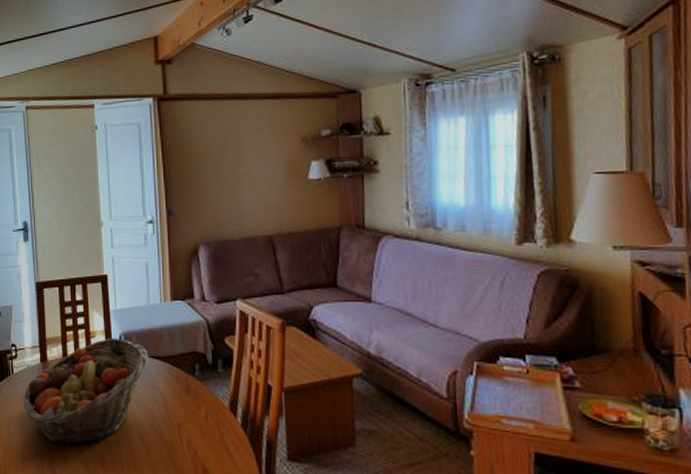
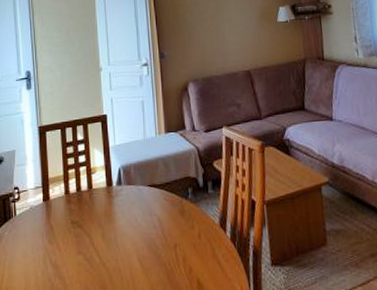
fruit basket: present [22,338,149,444] -> none [25,171,146,278]

